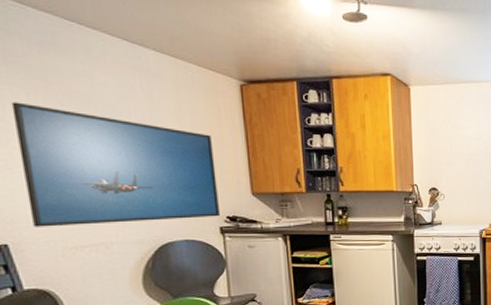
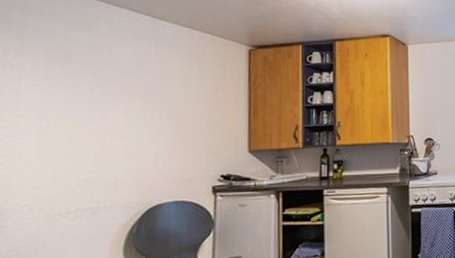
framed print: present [11,102,220,227] -> none [21,73,216,194]

